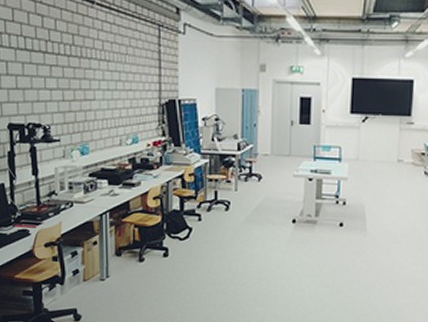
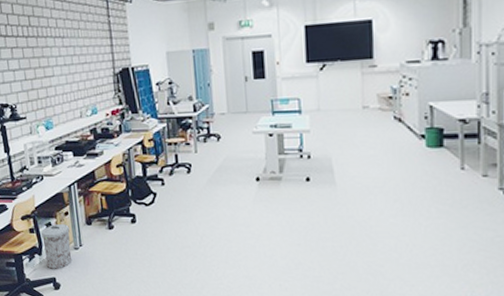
trash can: none [65,253,97,300] -> present [41,224,71,269]

